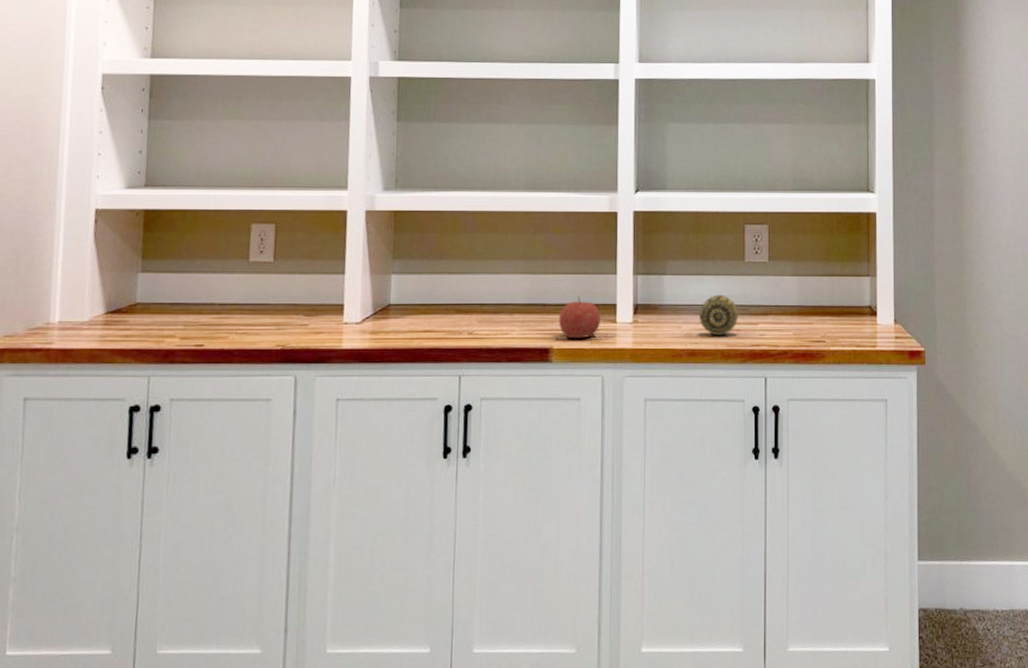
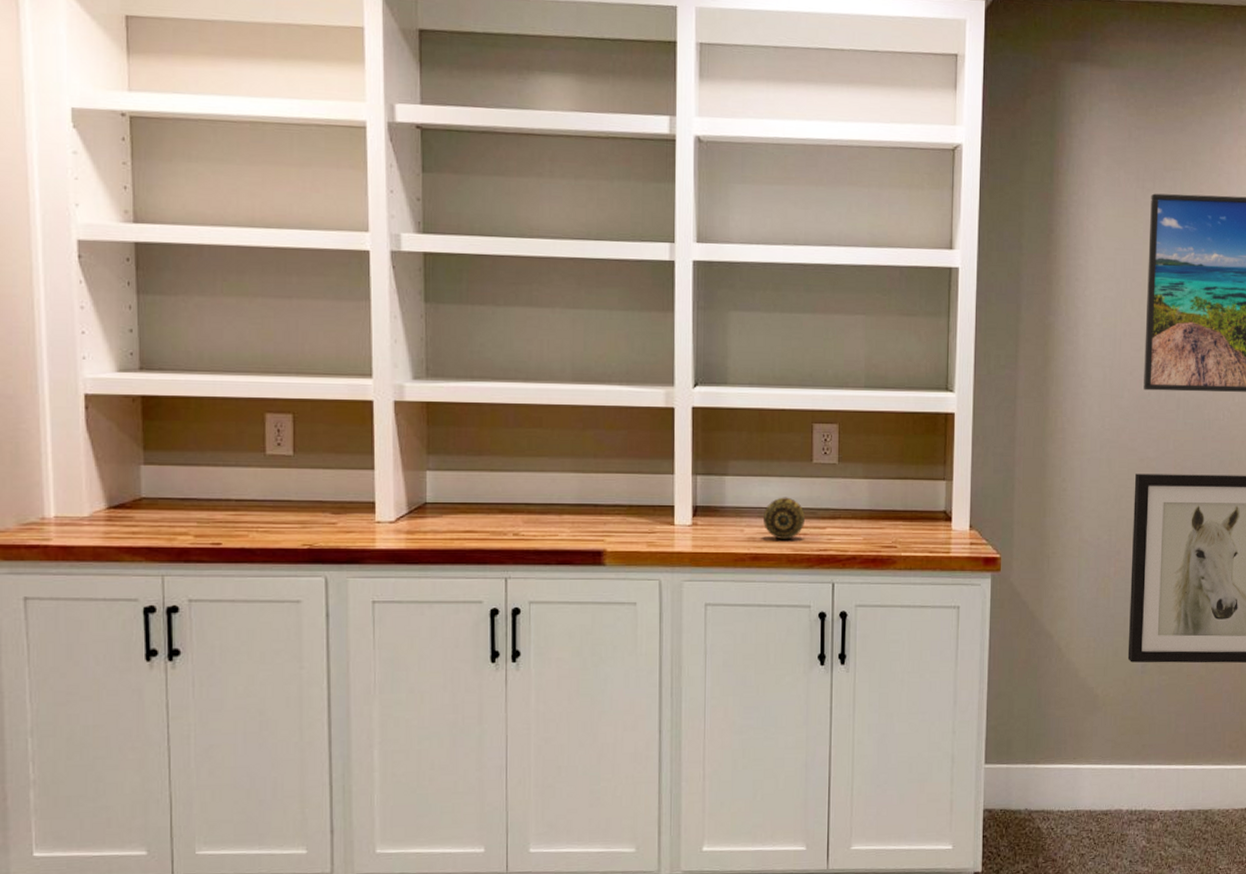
fruit: present [559,296,601,339] -> none [612,497,658,542]

